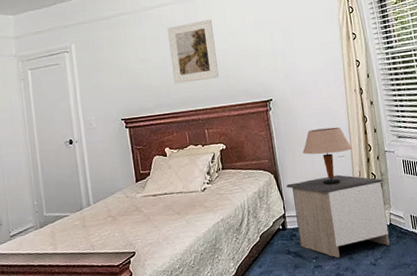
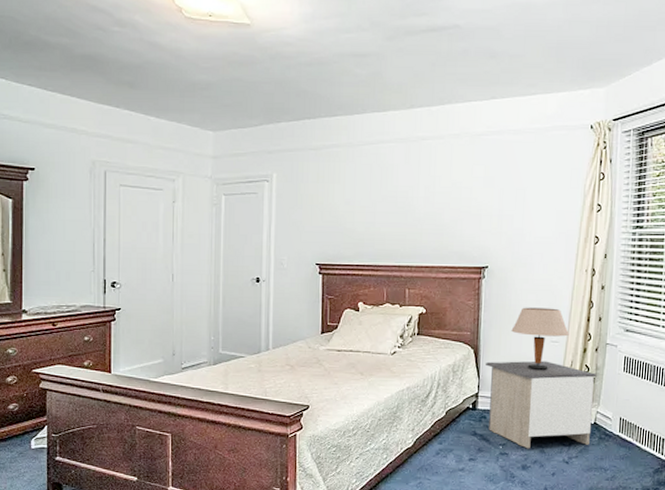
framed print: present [167,19,219,84] -> none [380,165,435,234]

